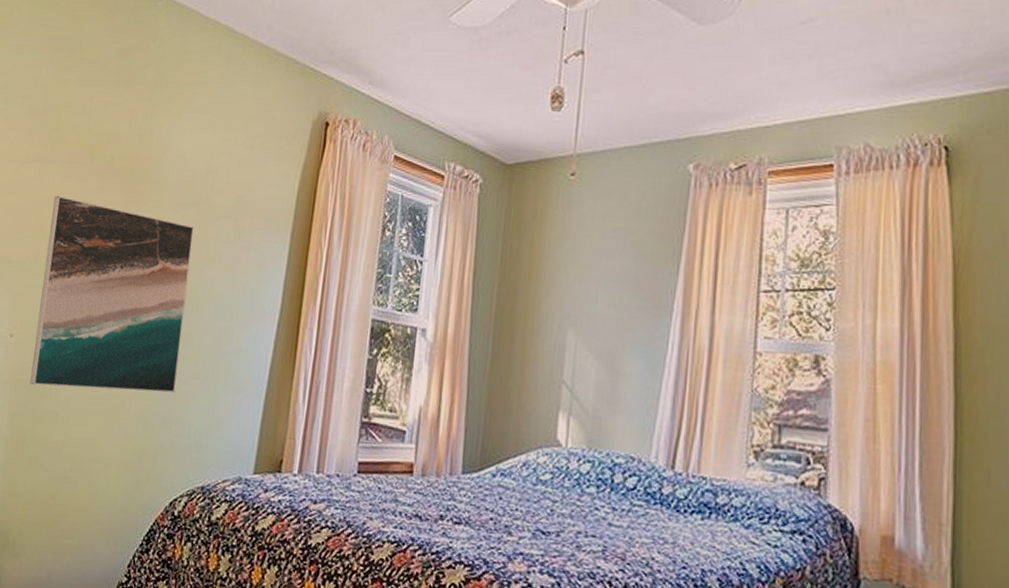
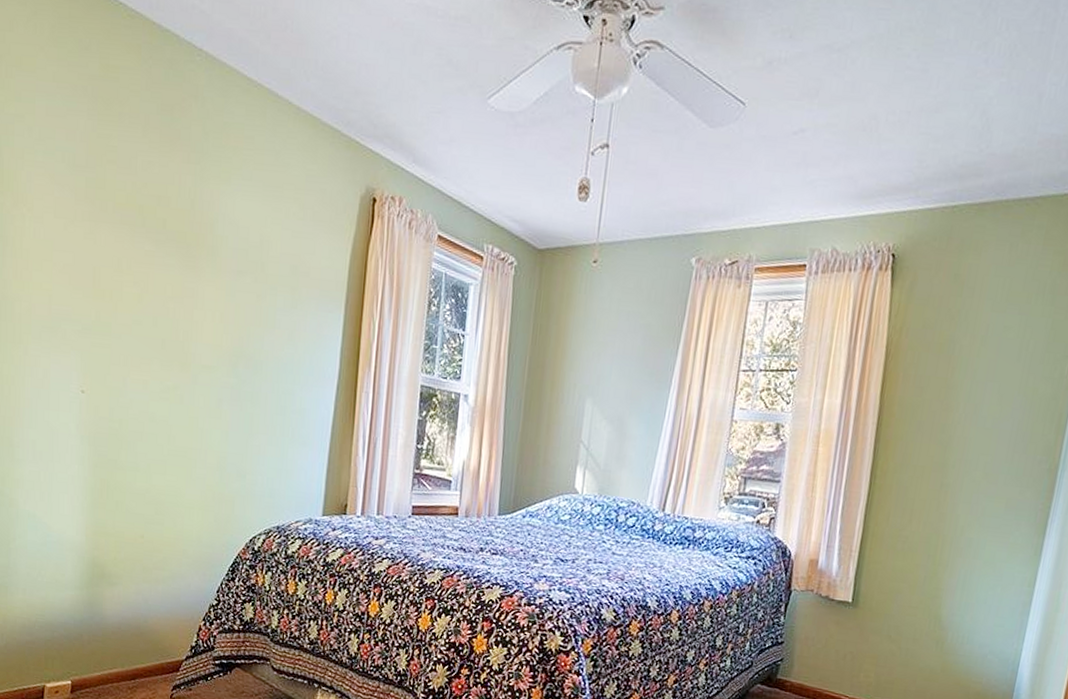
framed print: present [30,195,194,394] -> none [107,256,253,447]

